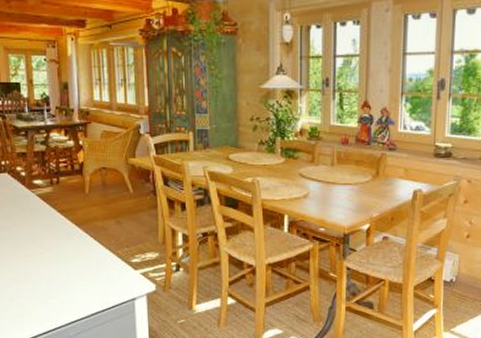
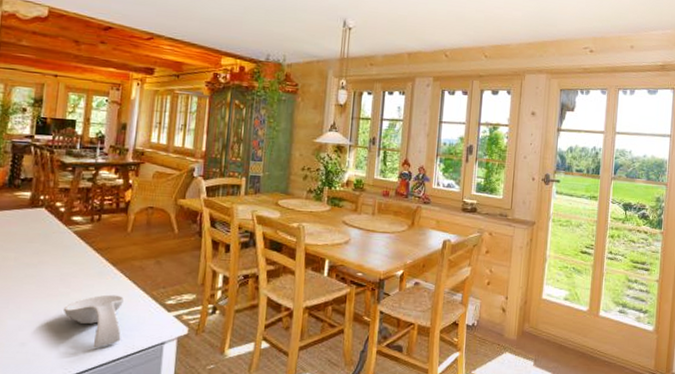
spoon rest: none [41,254,96,304] -> present [64,294,125,348]

